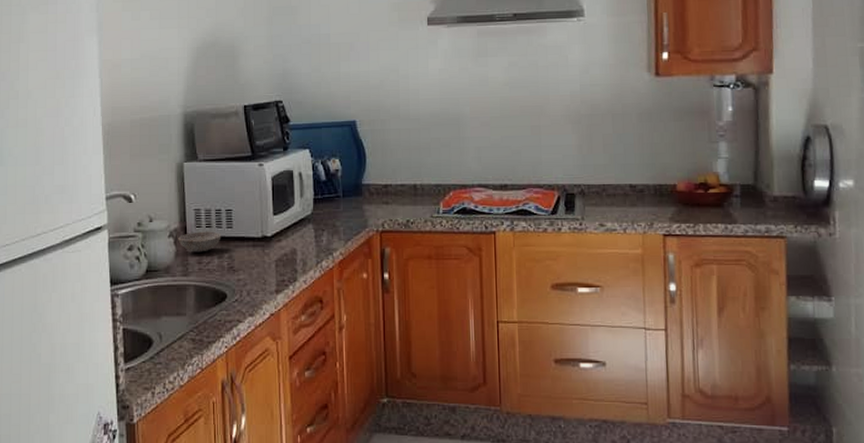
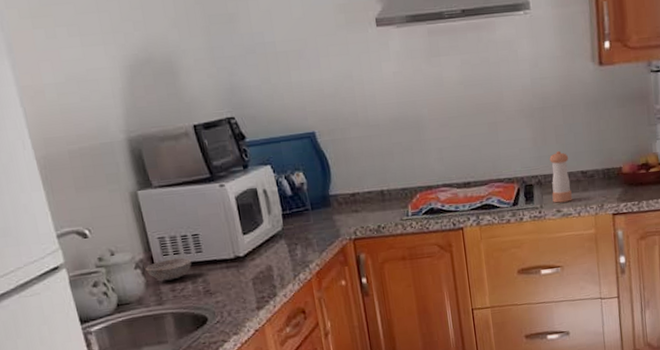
pepper shaker: none [595,161,618,216] -> present [549,151,572,203]

